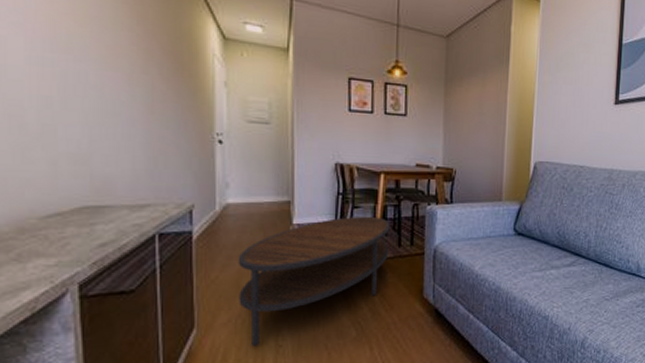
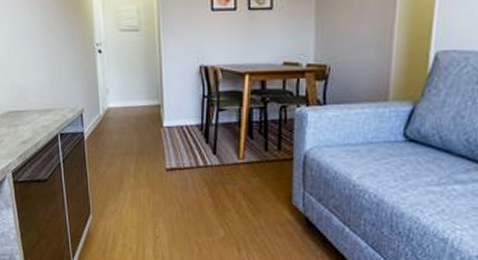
coffee table: present [237,216,390,346] -> none [119,119,256,235]

